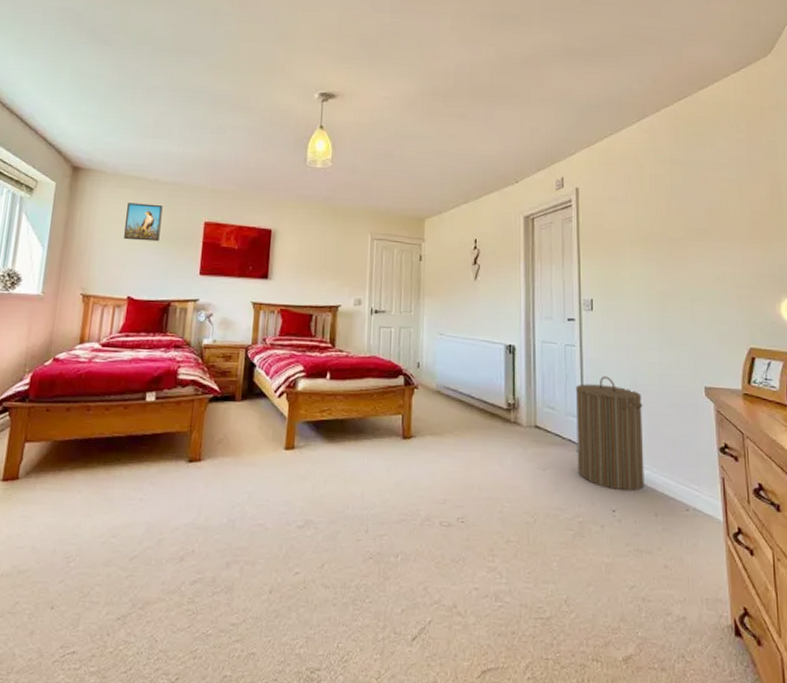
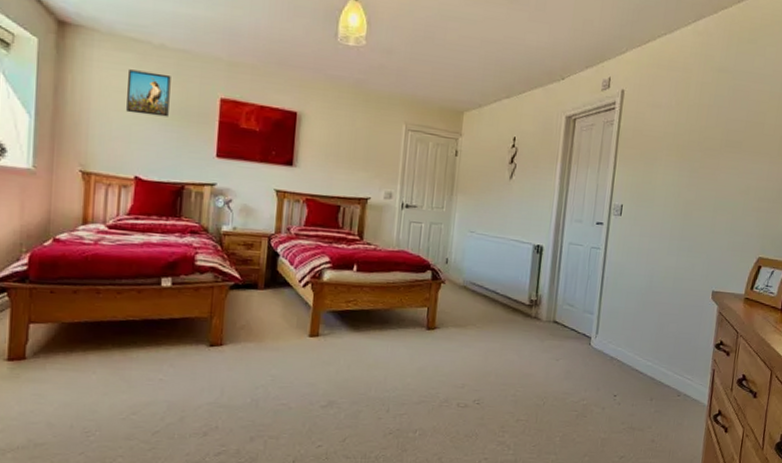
laundry hamper: present [575,376,645,491] -> none [587,278,655,380]

